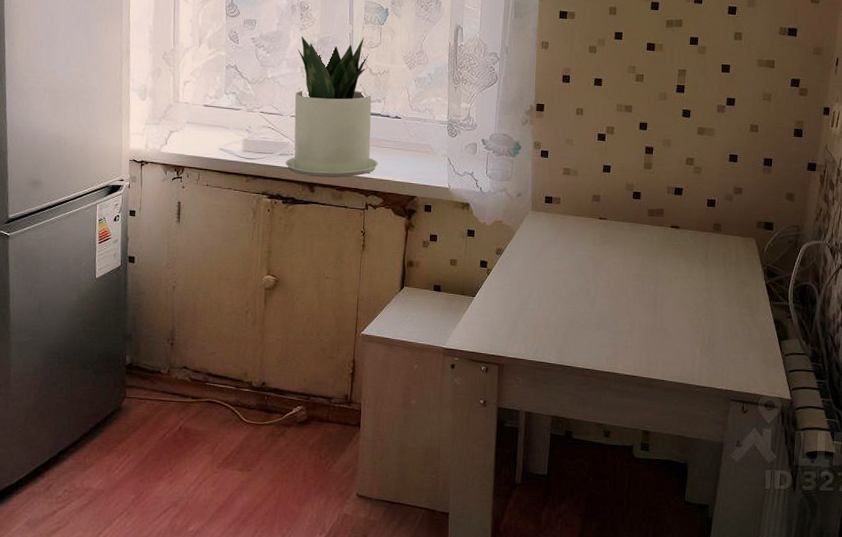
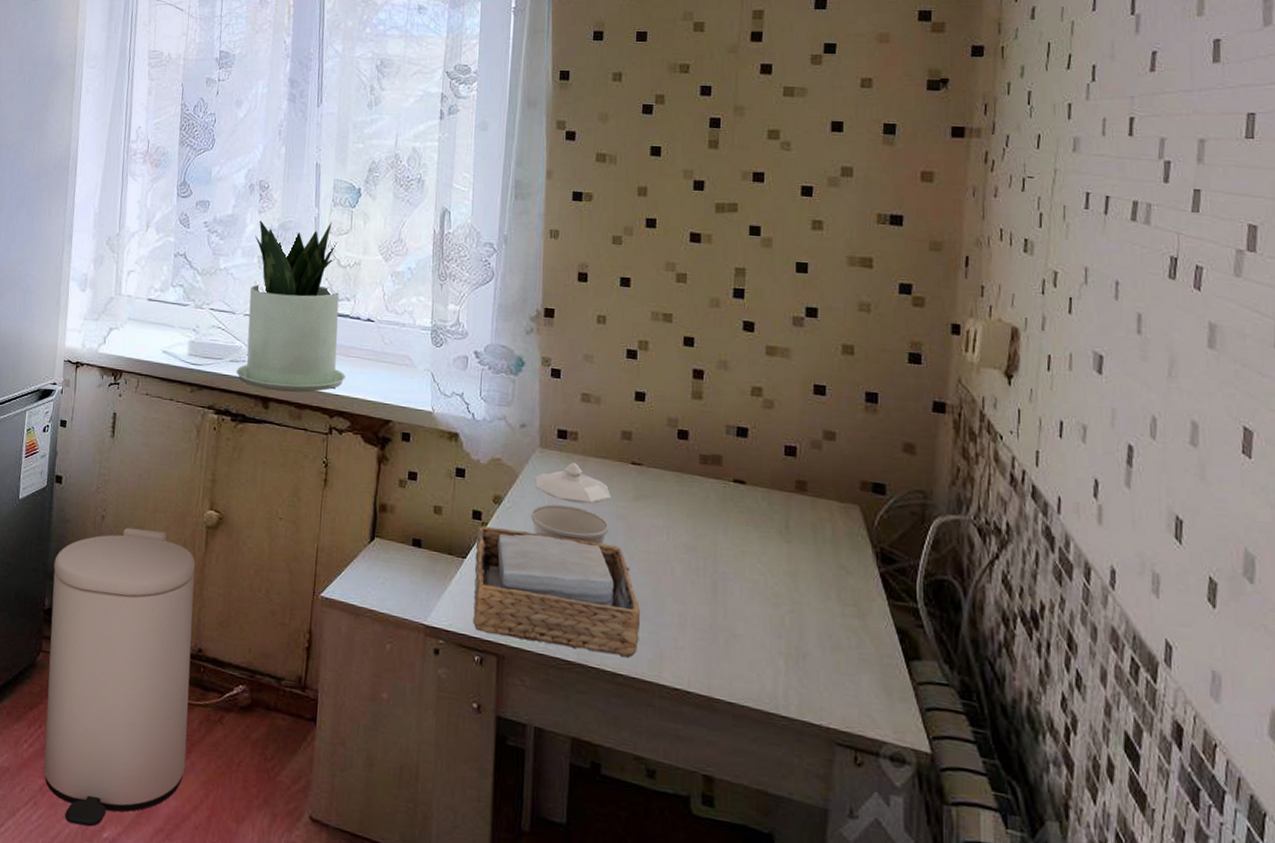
pedal bin: none [132,294,257,525] -> present [43,527,196,827]
napkin holder: none [480,272,602,356] -> present [473,526,640,657]
sugar bowl: none [524,220,584,279] -> present [530,462,612,545]

